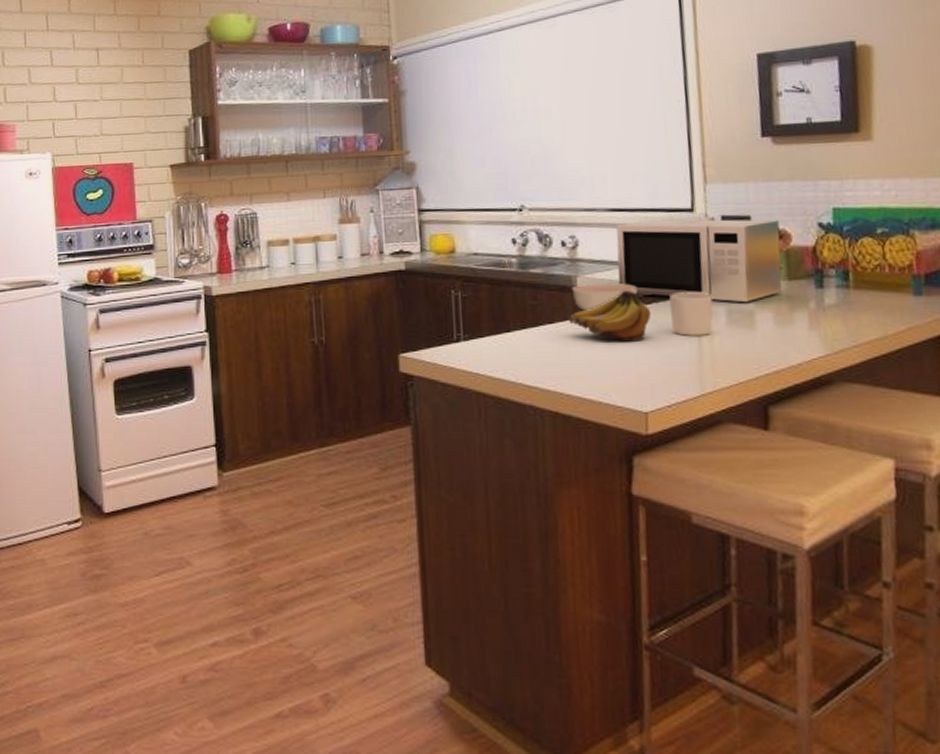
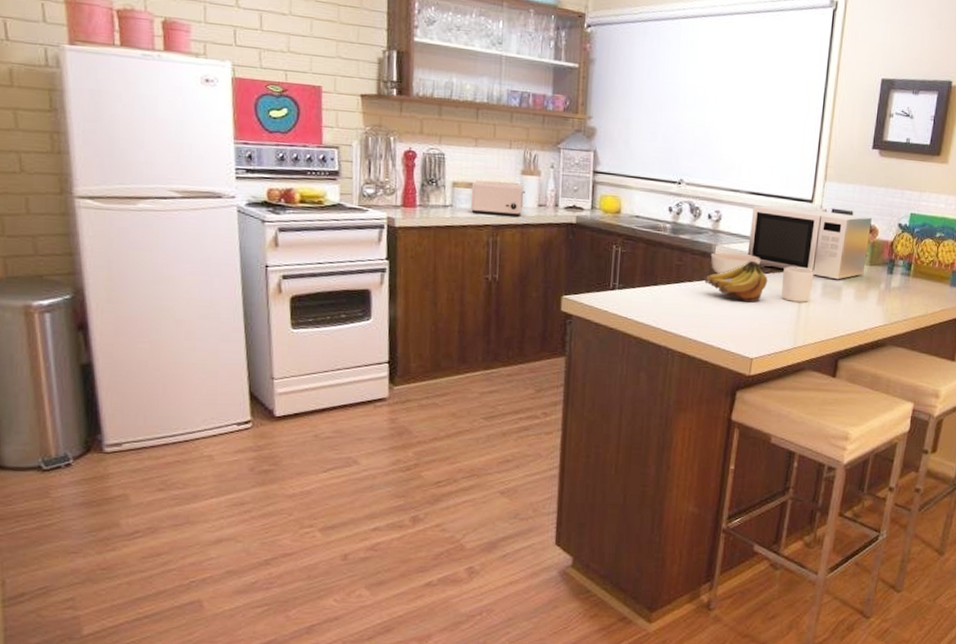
toaster: none [287,234,346,271] -> present [471,180,526,217]

